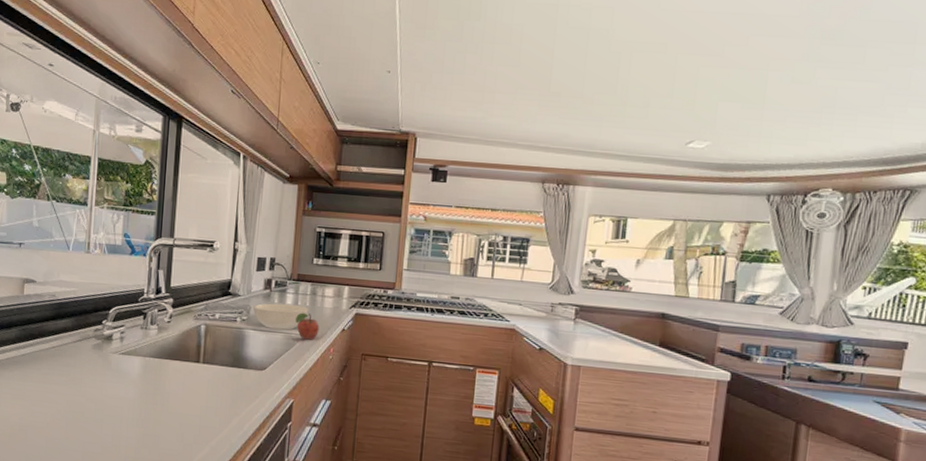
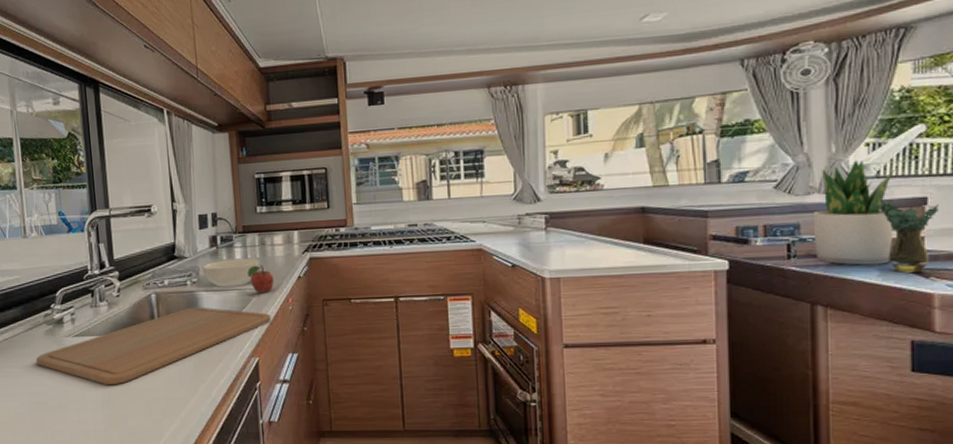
chopping board: none [79,343,311,406] -> present [35,307,271,386]
planter: none [806,300,887,396] -> present [813,160,898,266]
vase: none [865,337,917,409] -> present [877,198,939,274]

